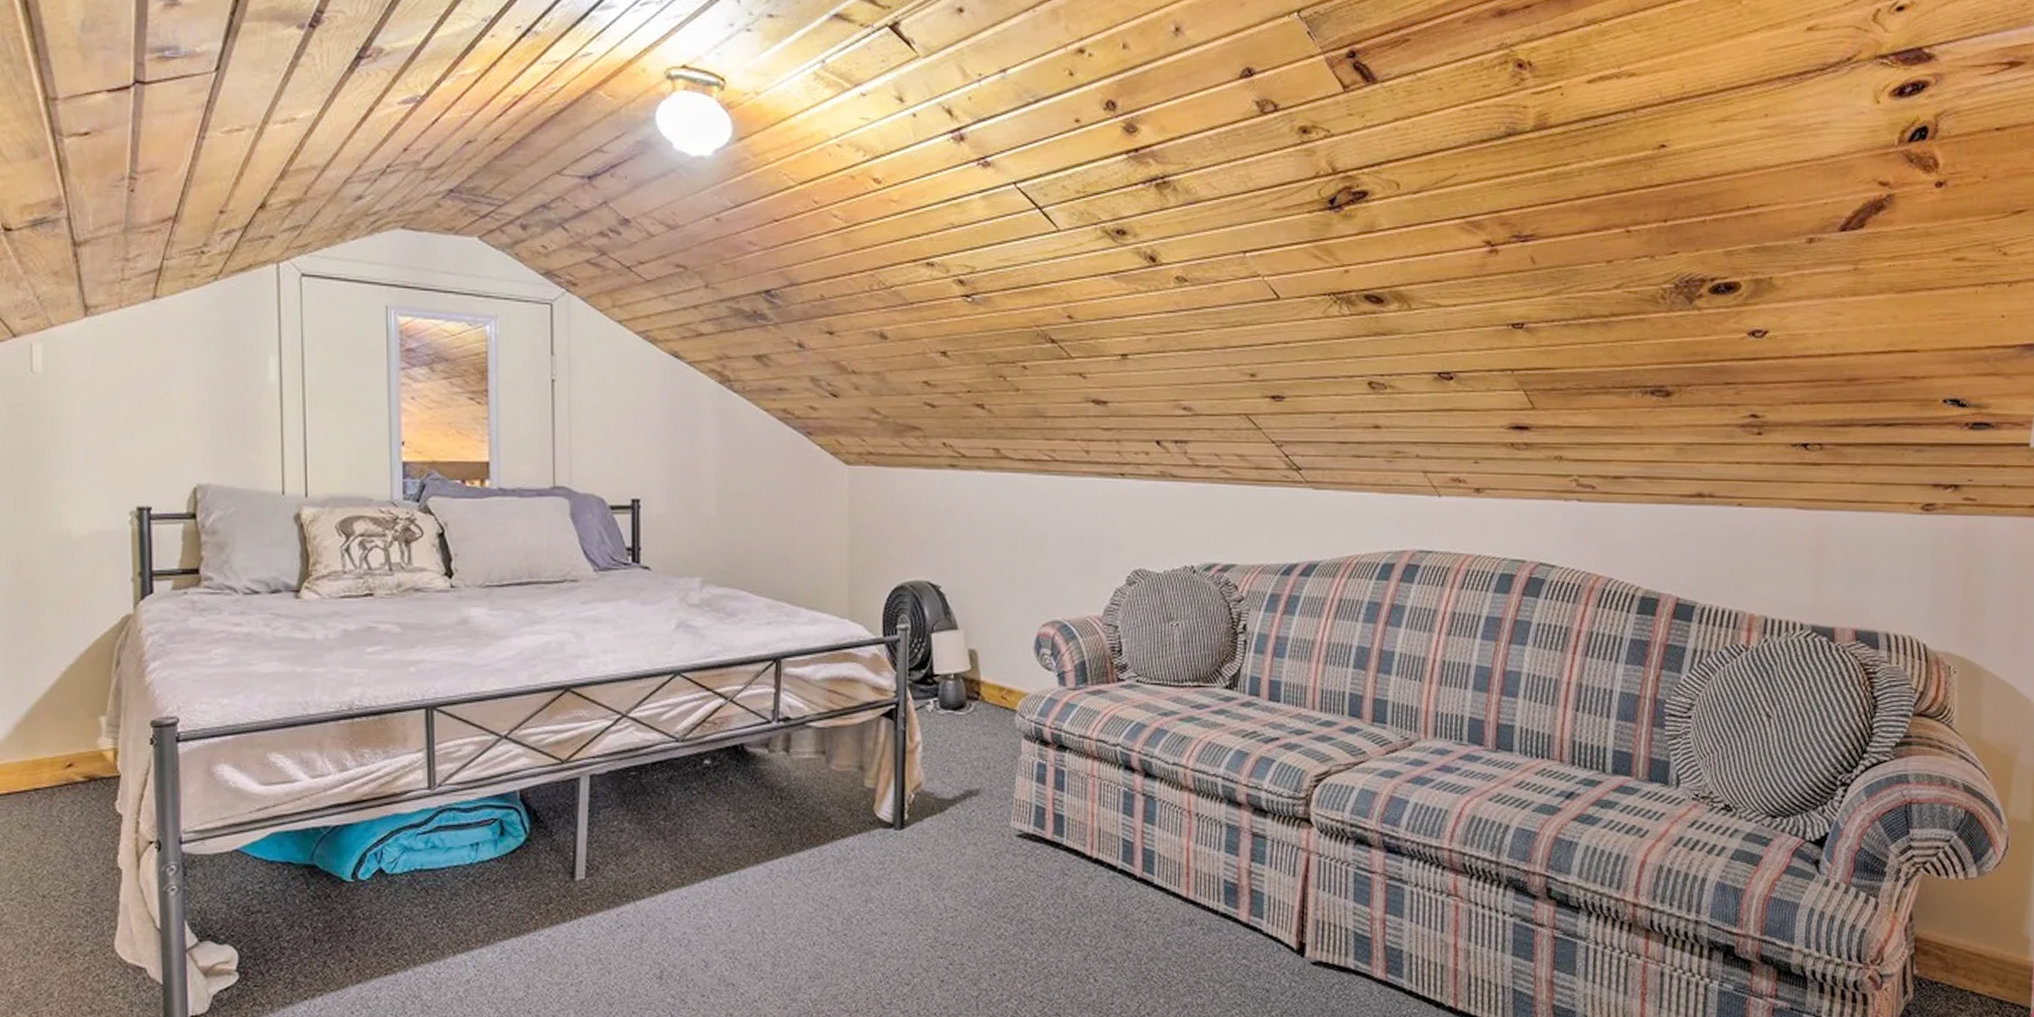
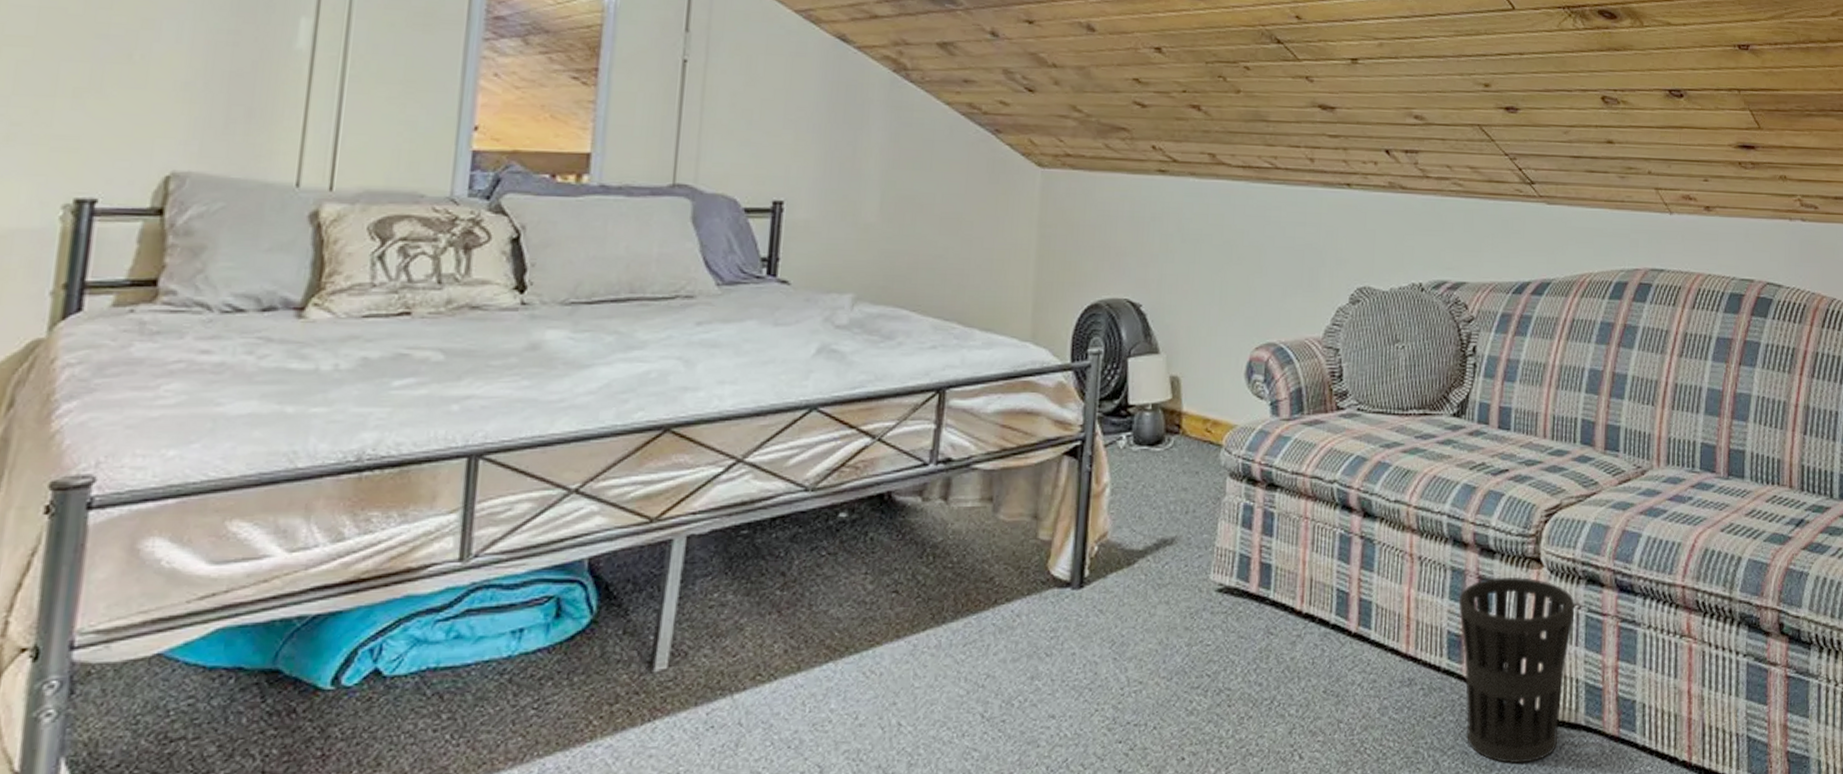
wastebasket: none [1234,835,1344,998] -> present [1458,577,1575,764]

